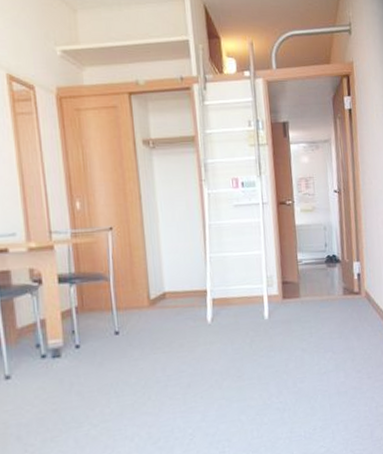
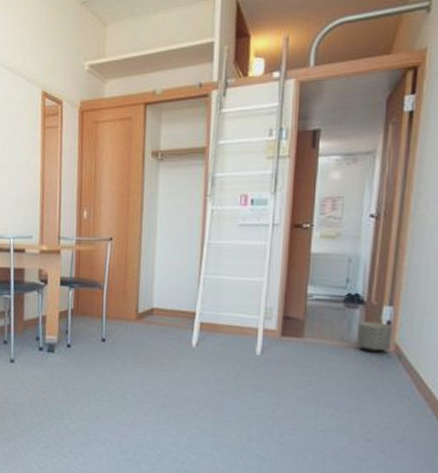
planter: none [338,275,363,301] -> present [356,321,393,353]

